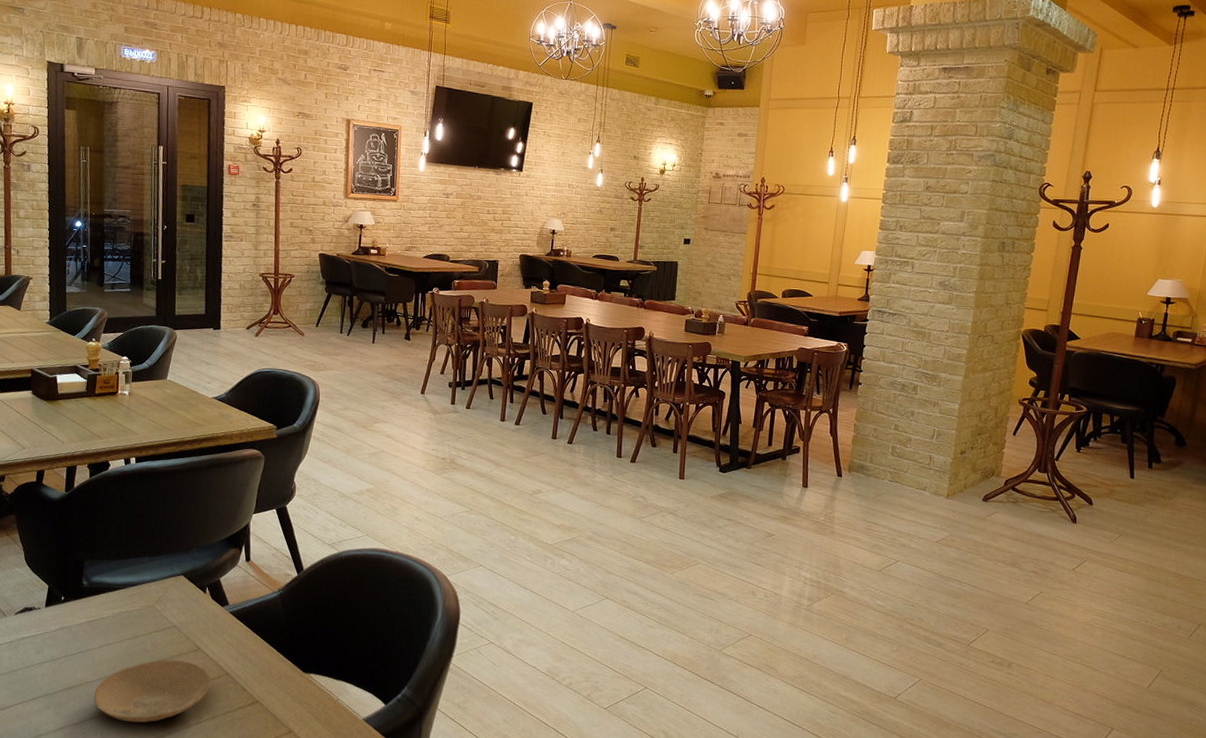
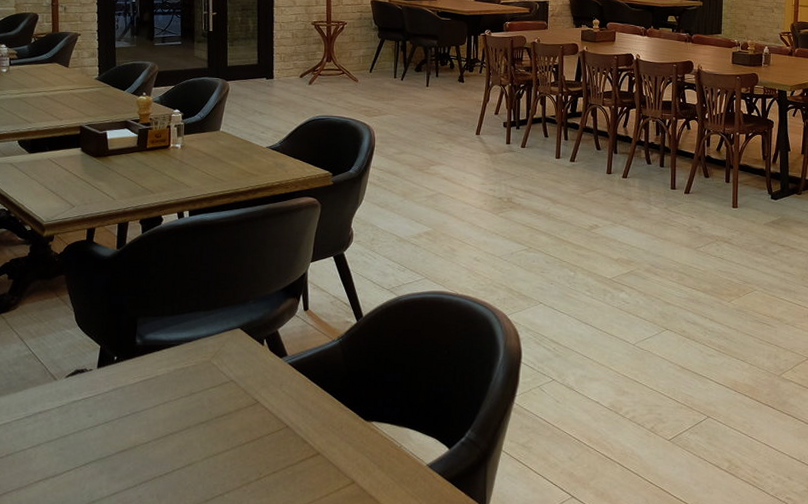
plate: present [93,659,211,723] -> none [148,415,271,483]

